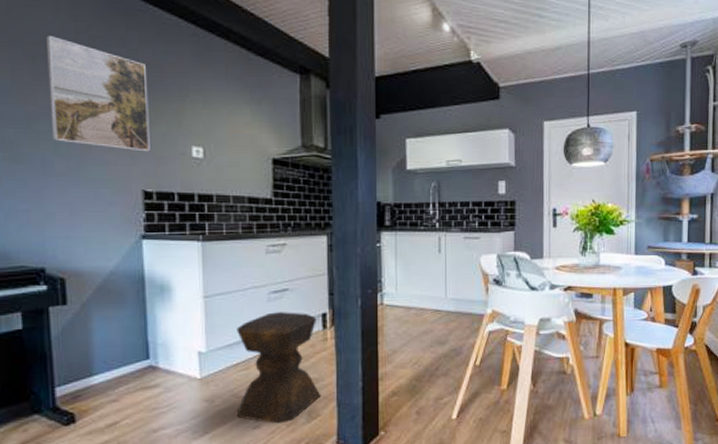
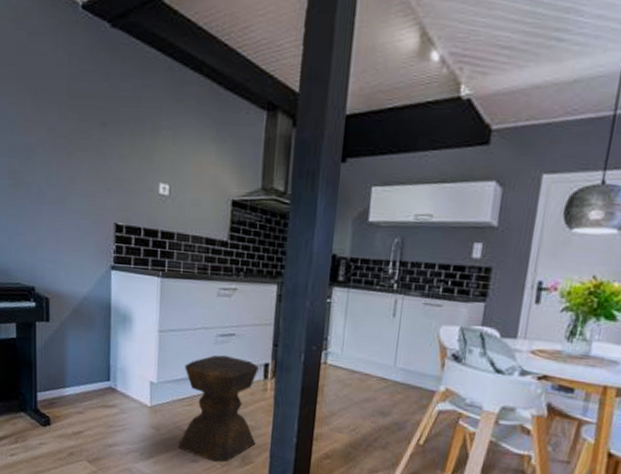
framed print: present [46,35,150,152] -> none [46,69,126,186]

